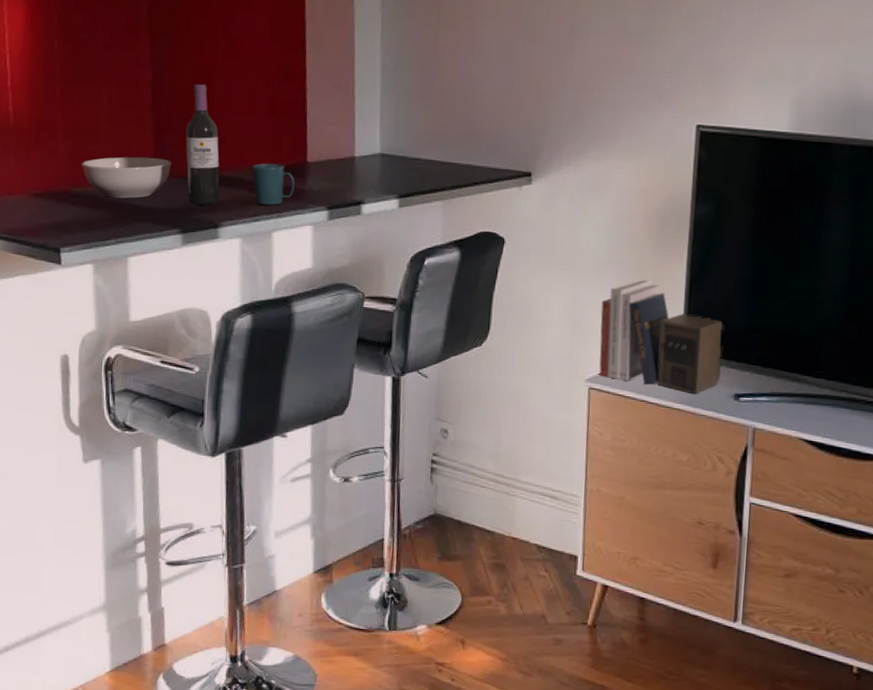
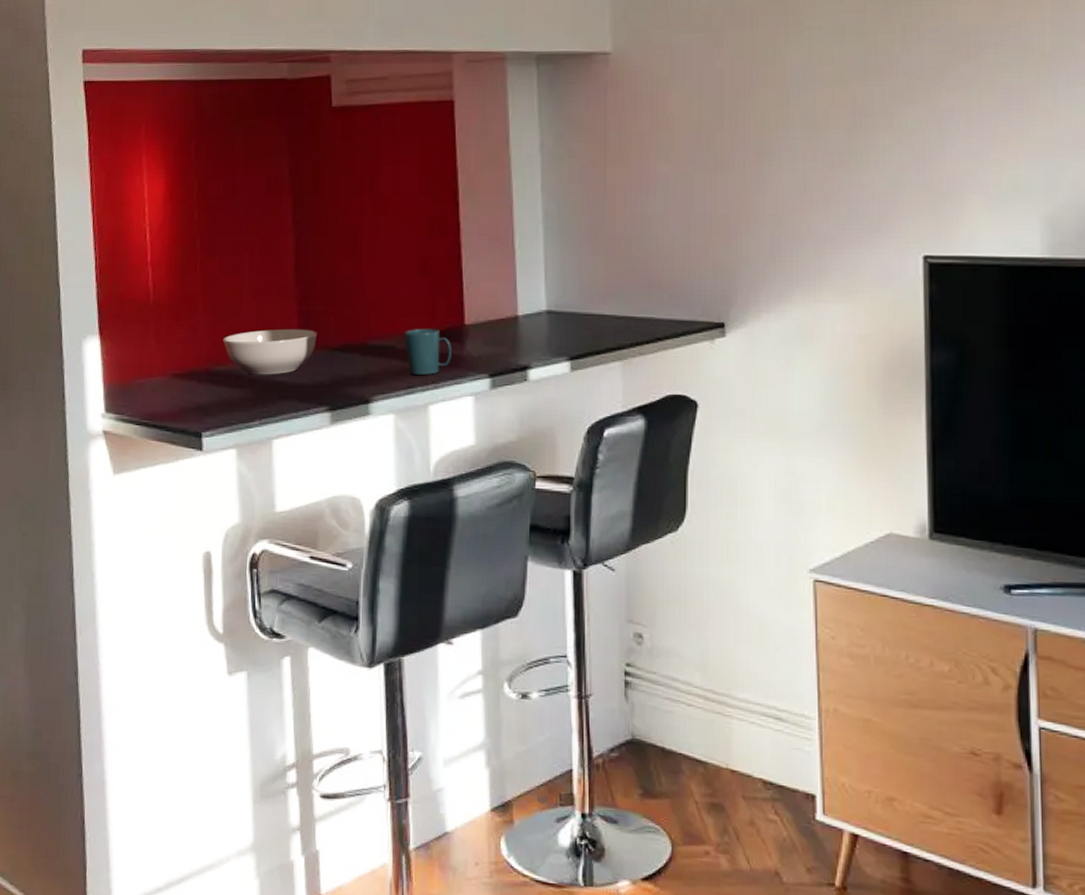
wine bottle: present [185,83,221,205] -> none [331,245,371,378]
books: present [599,279,669,385] -> none [822,444,909,576]
speaker: present [658,314,725,395] -> none [901,485,983,587]

